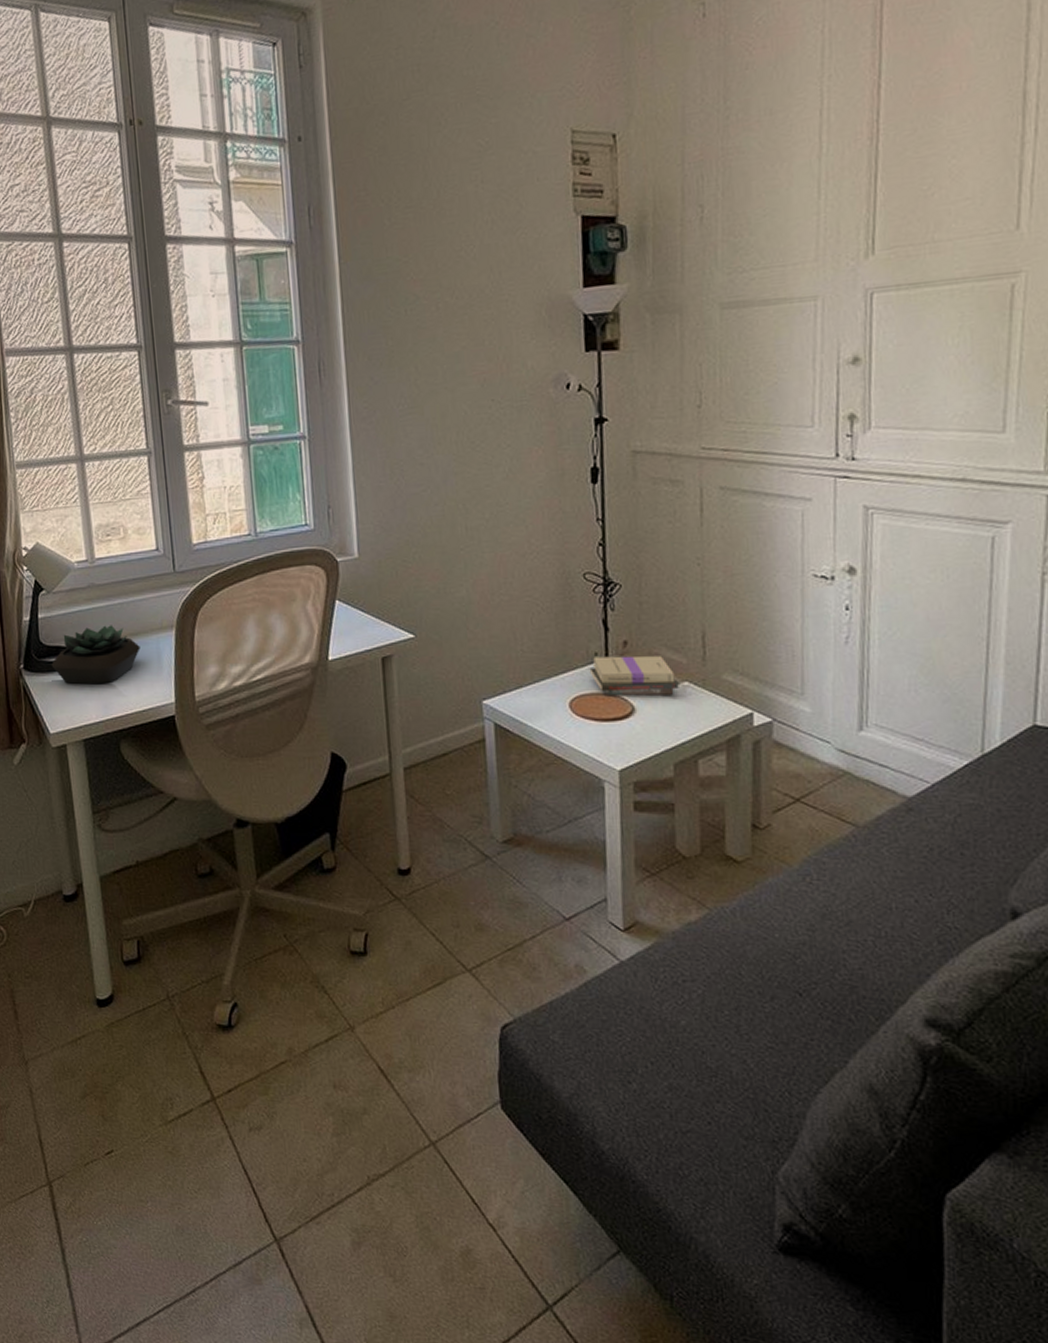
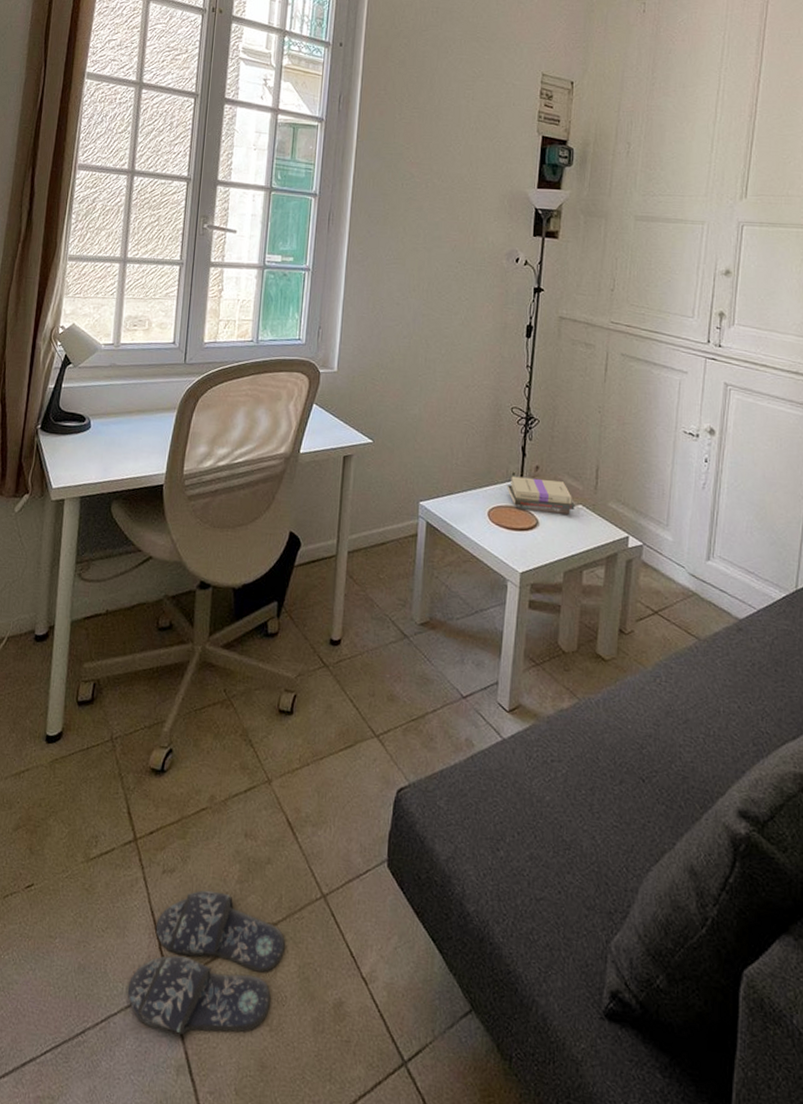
succulent plant: present [51,625,140,685] -> none [65,400,145,451]
slippers: none [233,1145,397,1289] -> present [128,890,285,1035]

